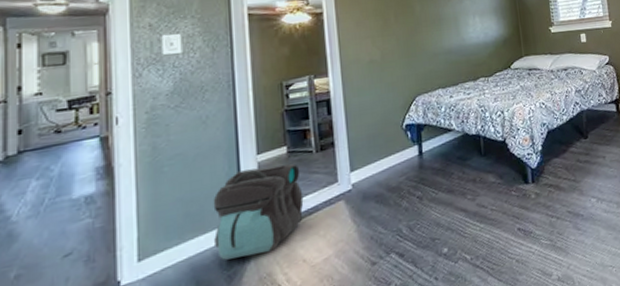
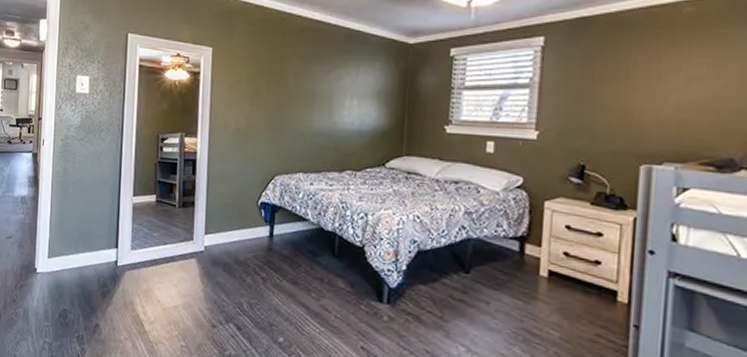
backpack: present [213,163,304,261] -> none [96,207,164,283]

